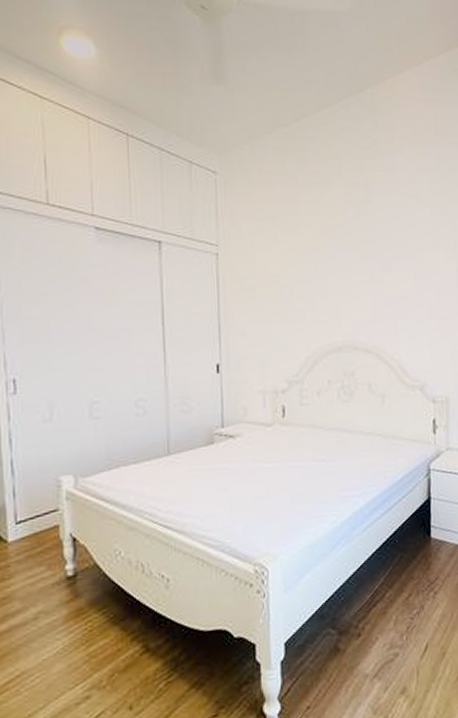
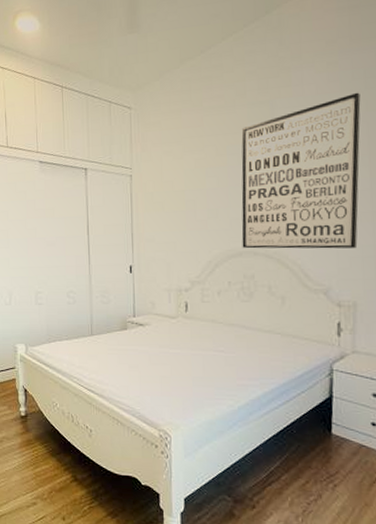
wall art: none [338,185,448,343] -> present [241,92,361,249]

